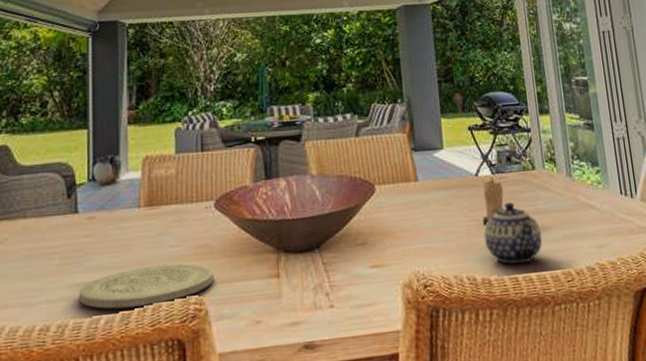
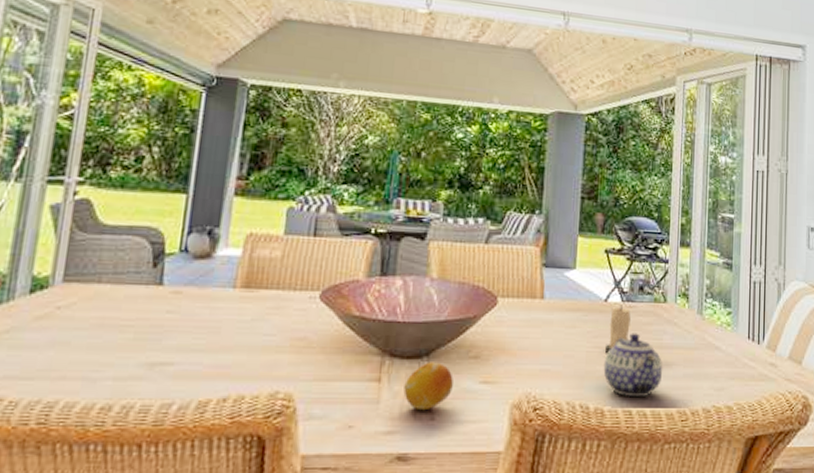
plate: present [78,263,214,309] -> none [150,353,309,395]
fruit: none [301,252,346,300] -> present [403,362,453,411]

